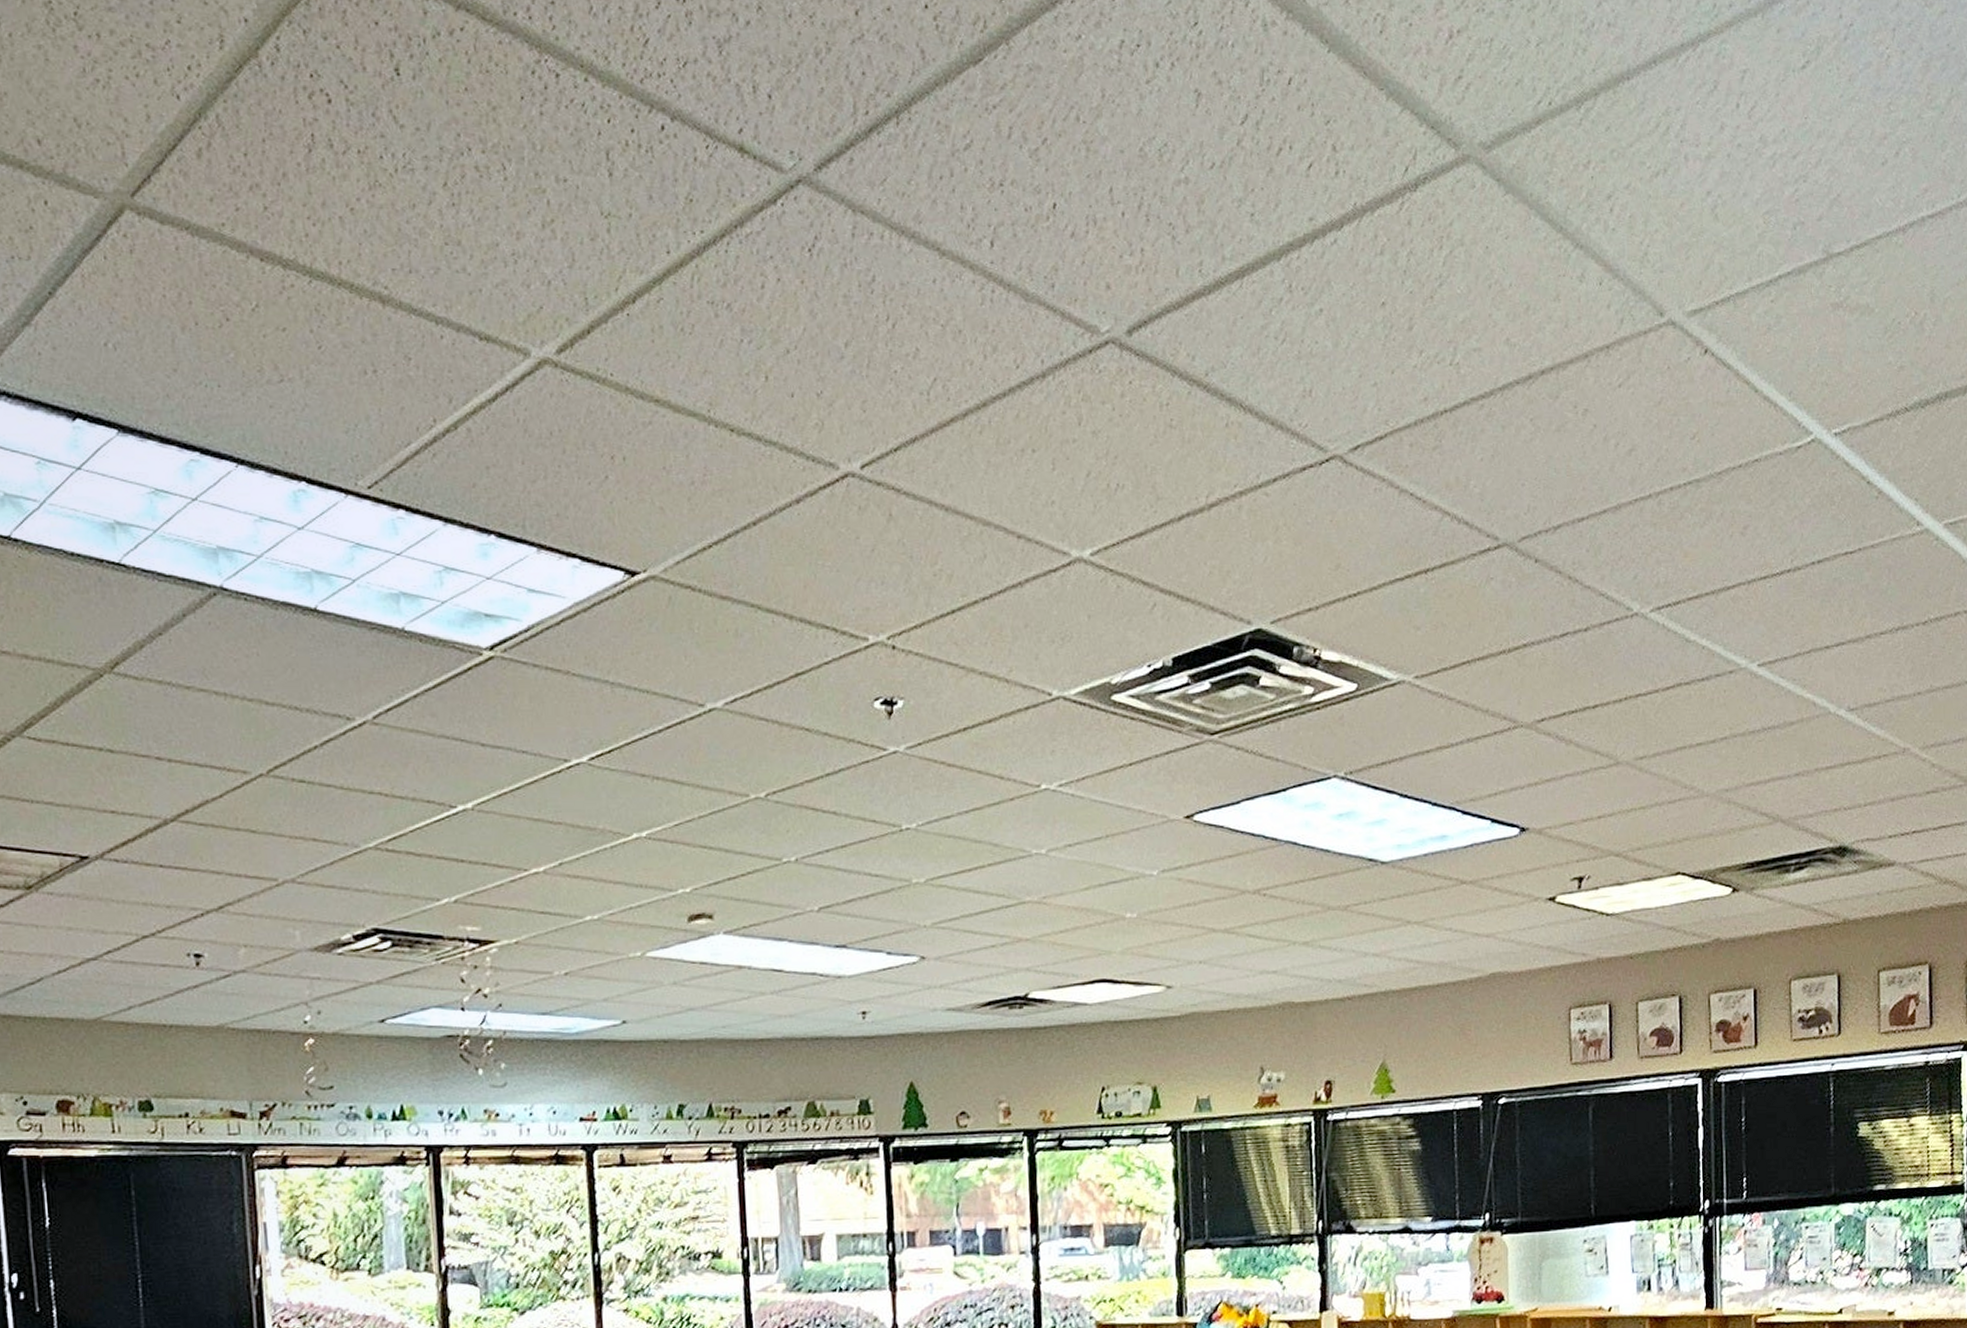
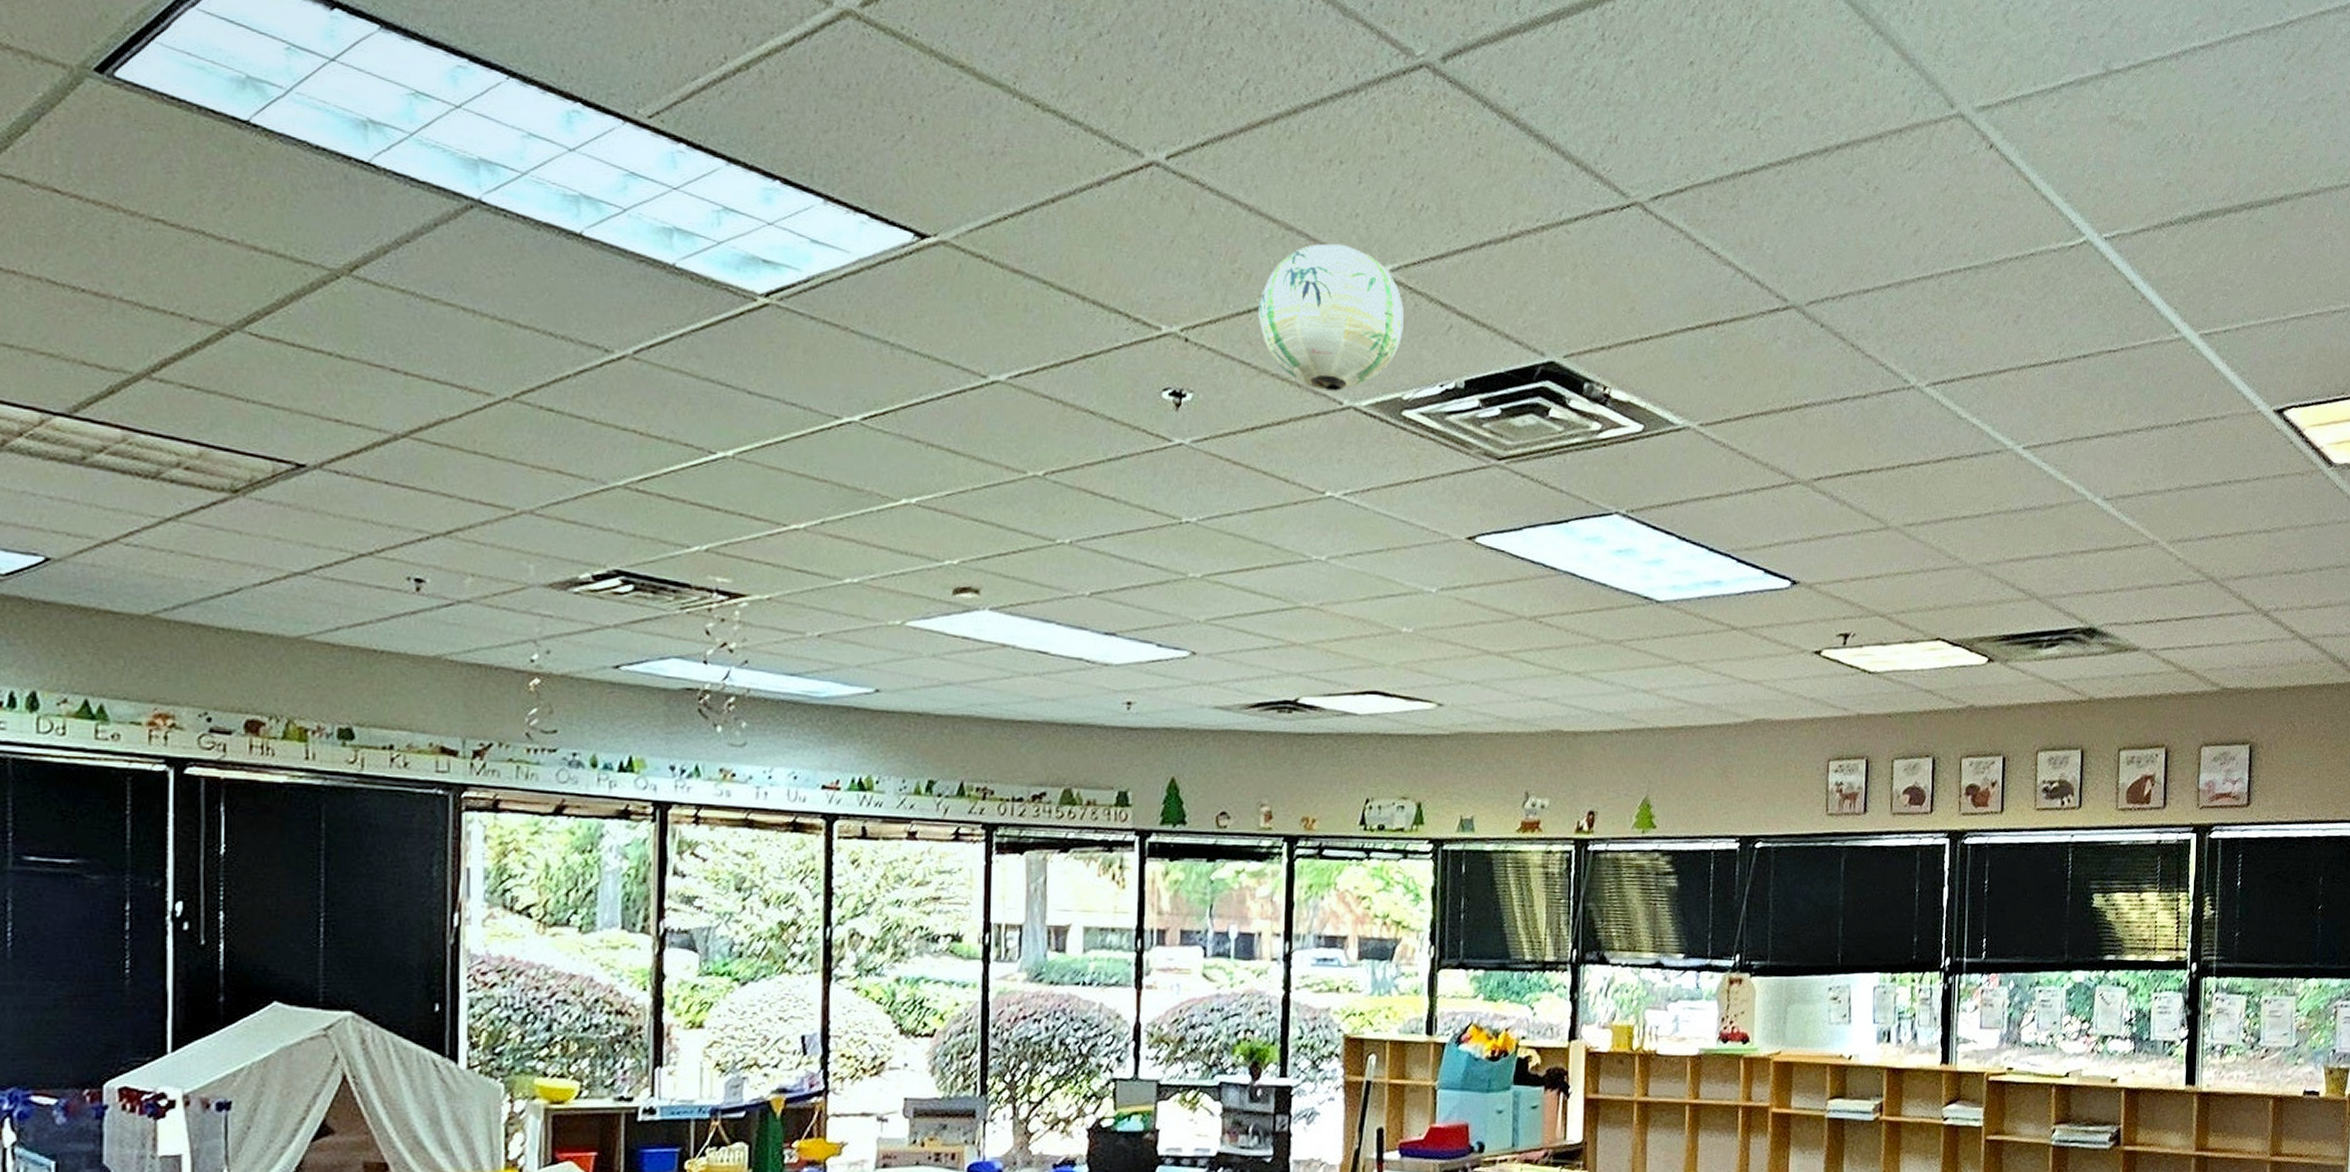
paper lantern: none [961,533,1107,683] -> present [1258,243,1404,391]

